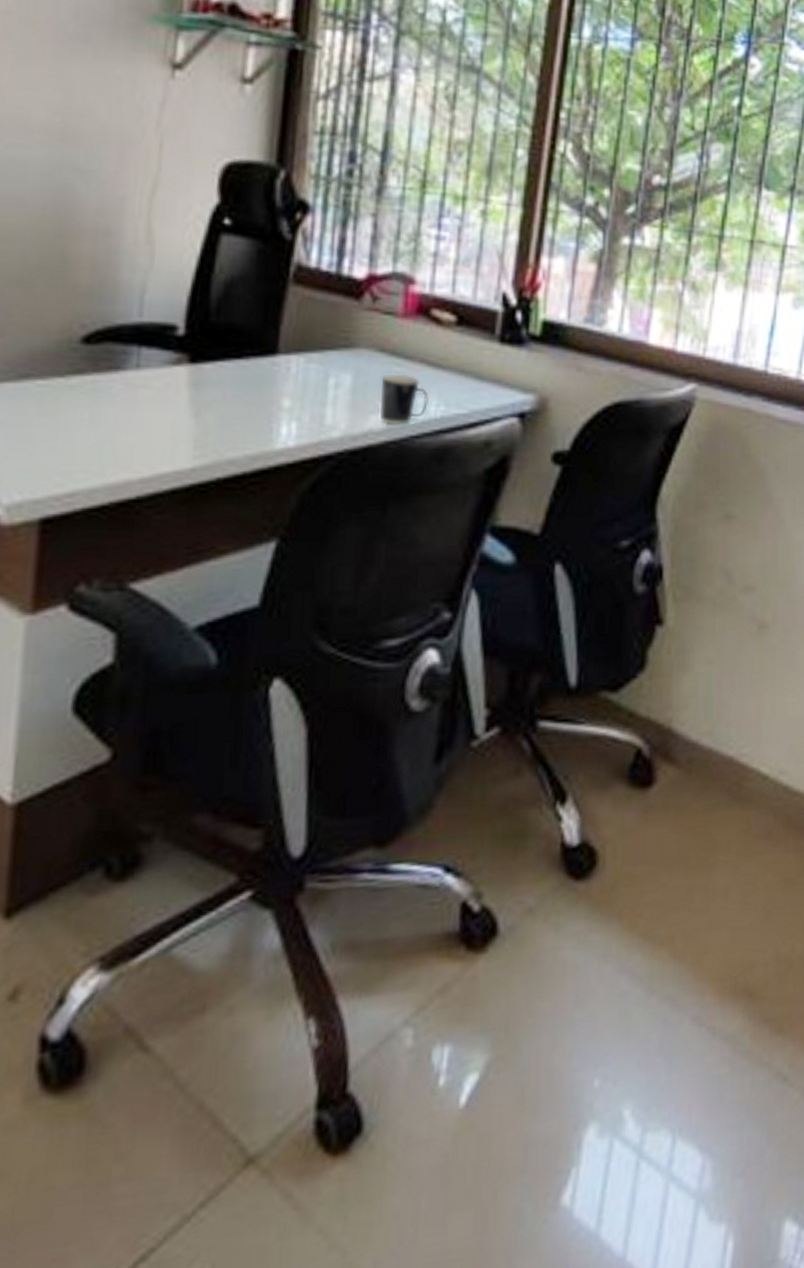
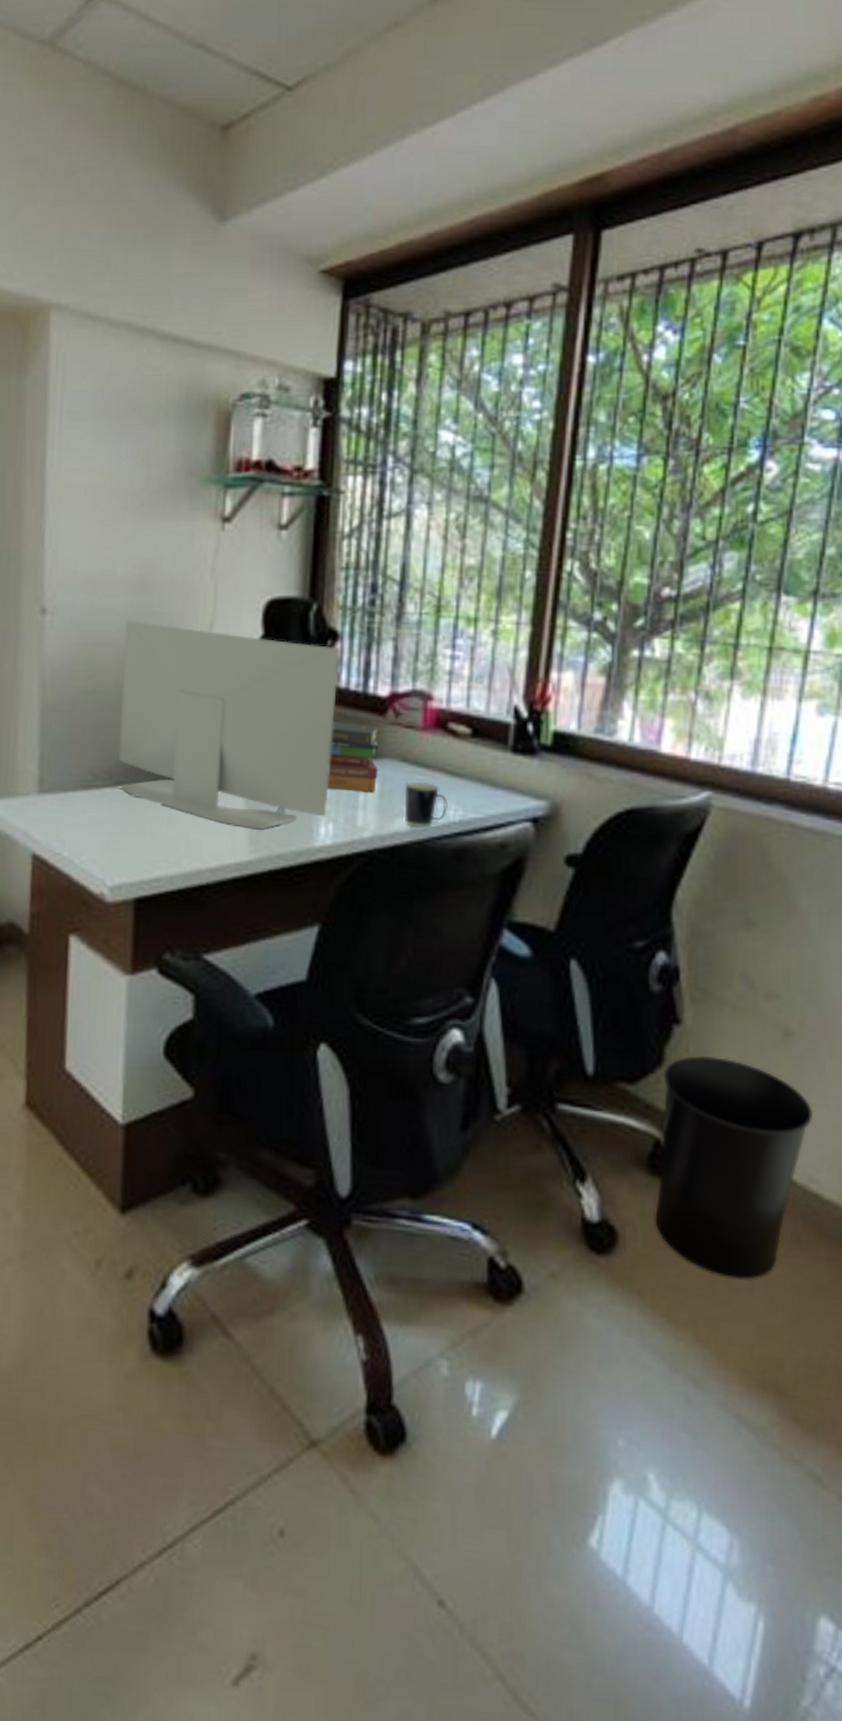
computer monitor: none [24,177,311,431] -> present [119,620,341,830]
books: none [291,305,353,386] -> present [327,722,379,792]
waste bin: none [635,655,785,884] -> present [655,1055,814,1279]

